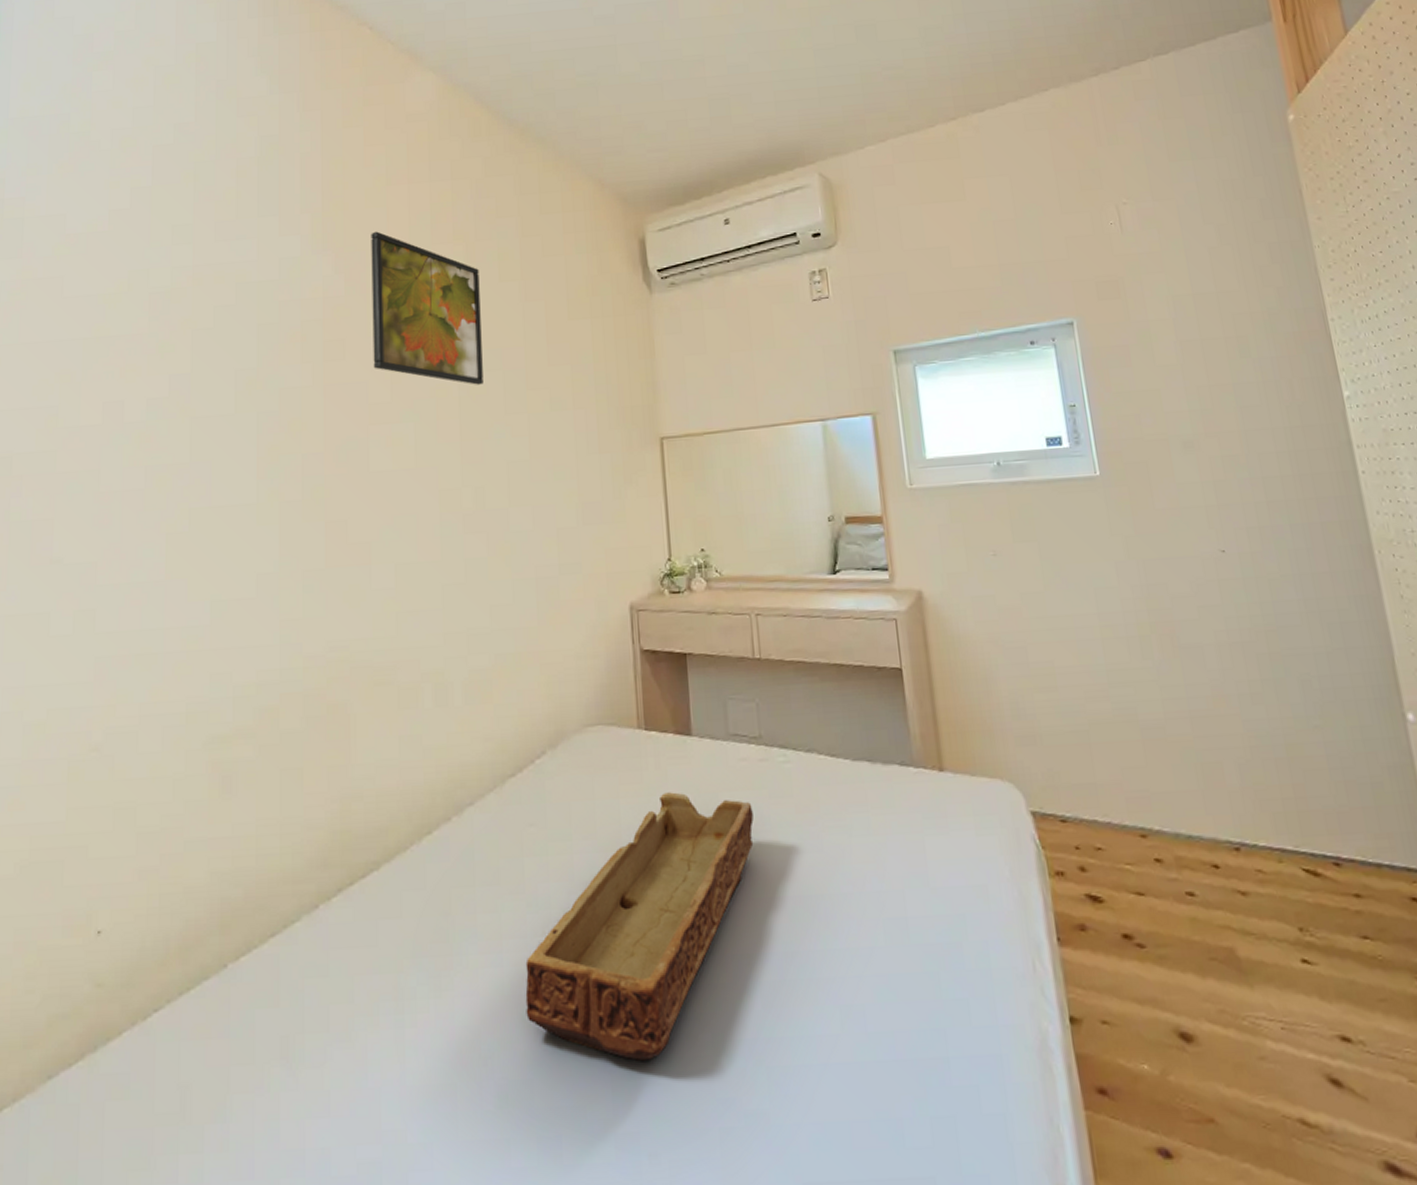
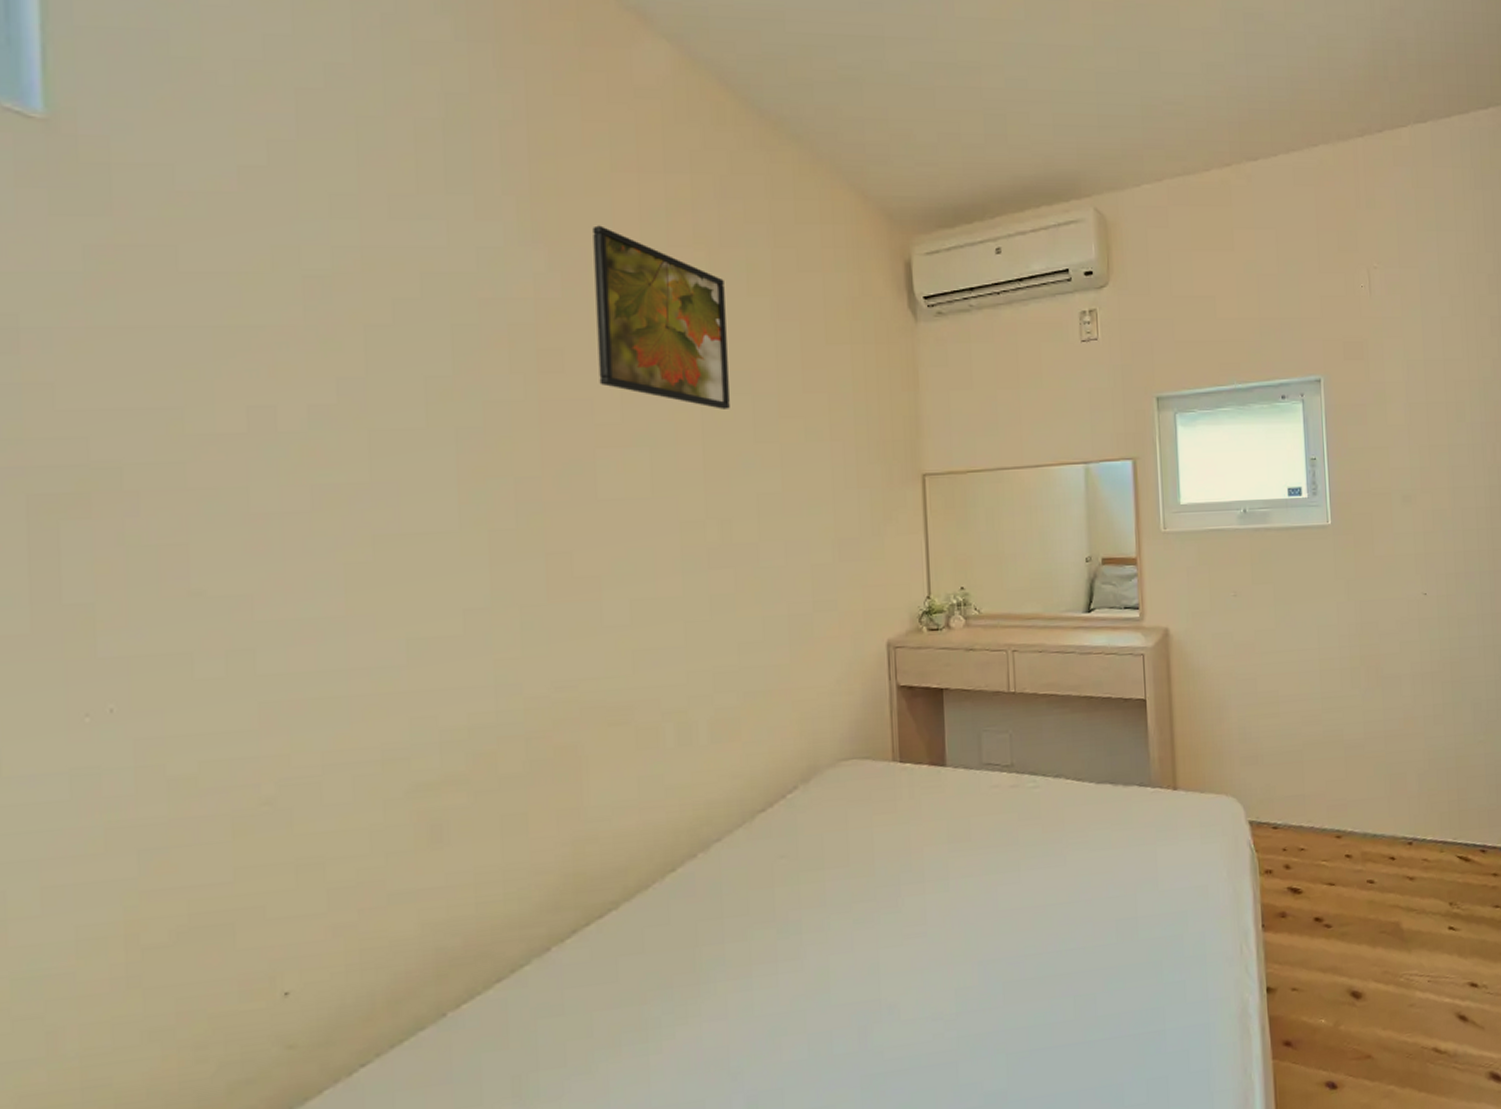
tray: present [525,792,754,1062] -> none [775,819,1003,1062]

